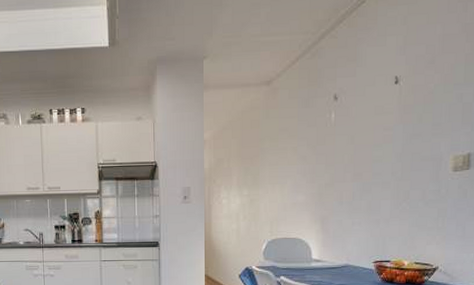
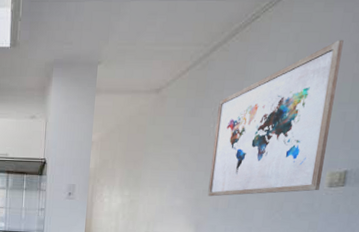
wall art: none [330,20,452,190] -> present [207,39,344,197]

